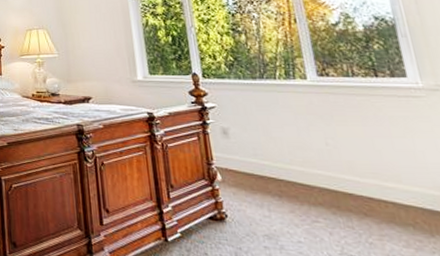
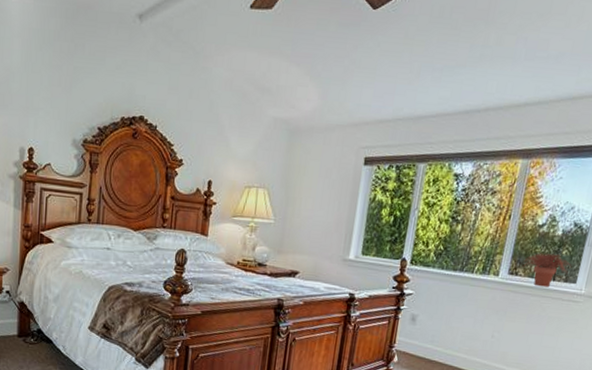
potted plant: none [330,49,393,85] -> present [523,252,572,287]

